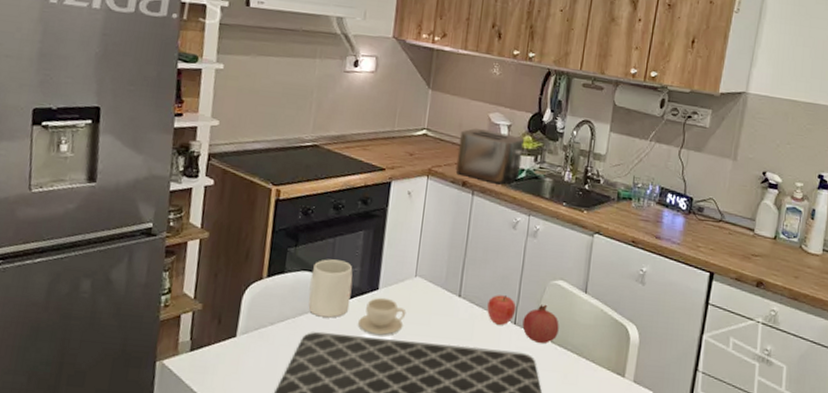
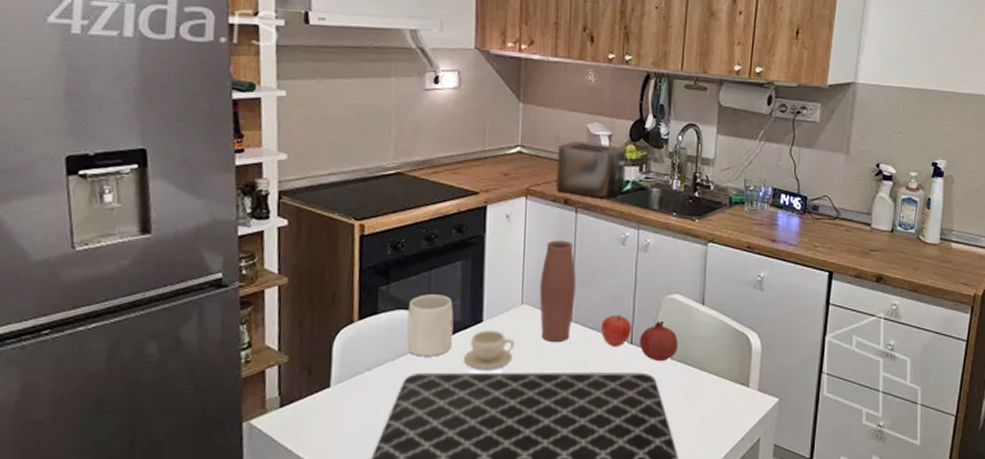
vase: none [431,218,468,316] -> present [539,240,576,342]

